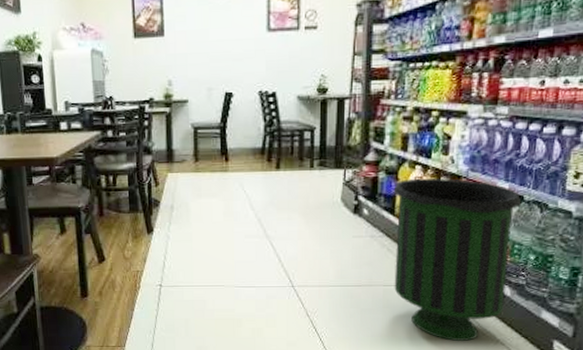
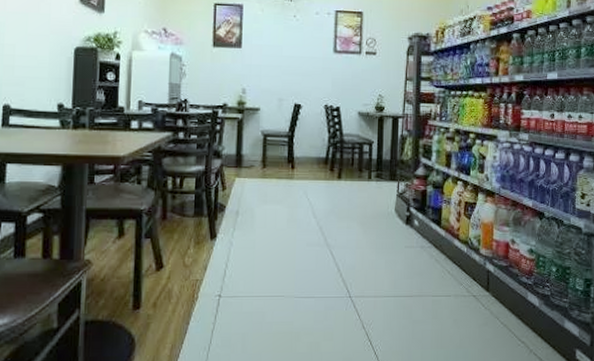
trash can: present [393,178,522,341] -> none [439,193,543,352]

